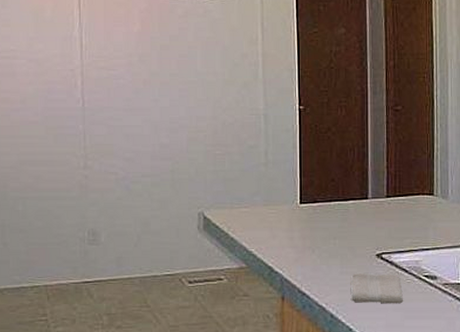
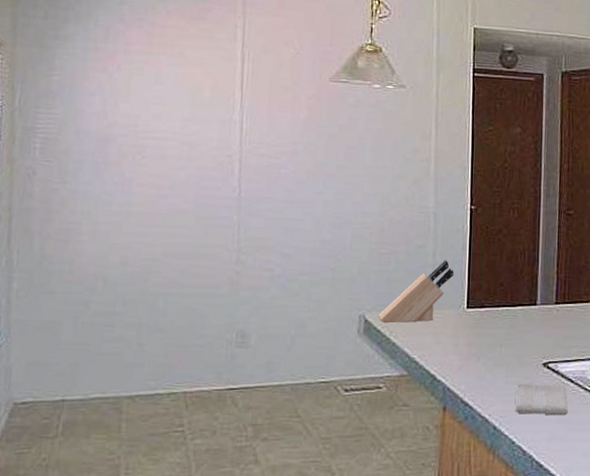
knife block: none [216,159,286,219] -> present [378,260,454,323]

